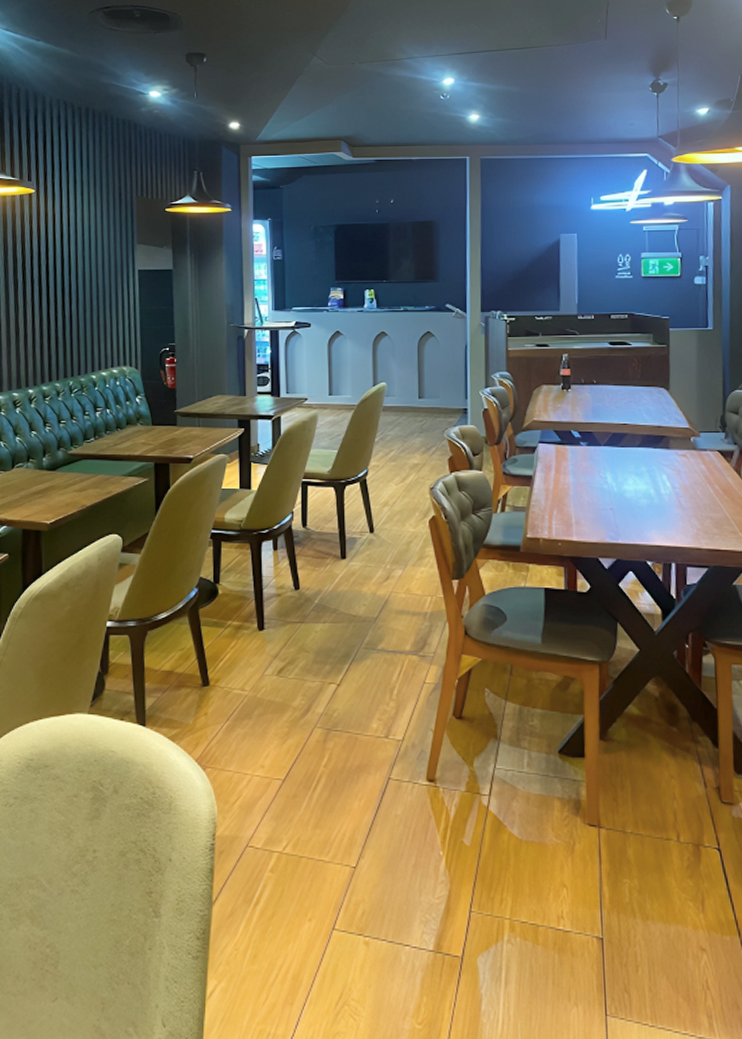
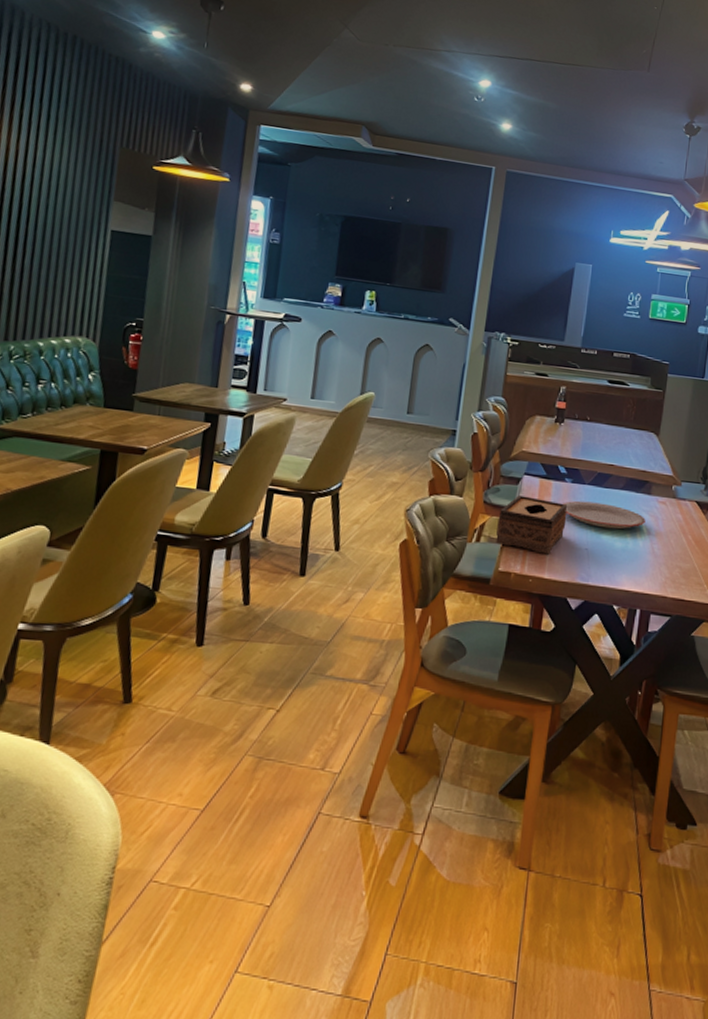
tissue box: none [519,463,587,517] -> present [495,495,568,555]
plate: none [581,462,668,486] -> present [563,500,646,530]

